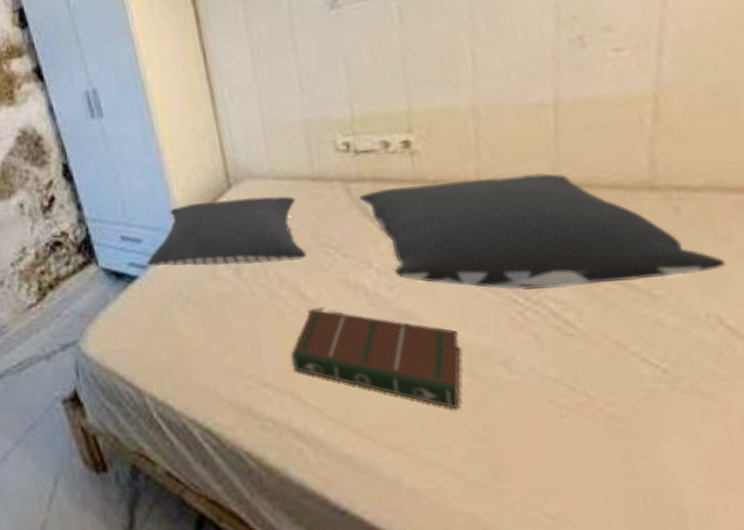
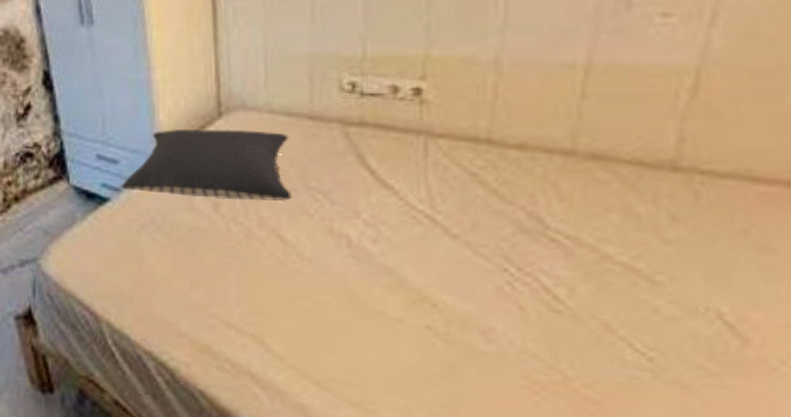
book: present [290,309,461,410] -> none [259,254,440,373]
pillow: present [358,173,727,290] -> none [356,137,739,264]

